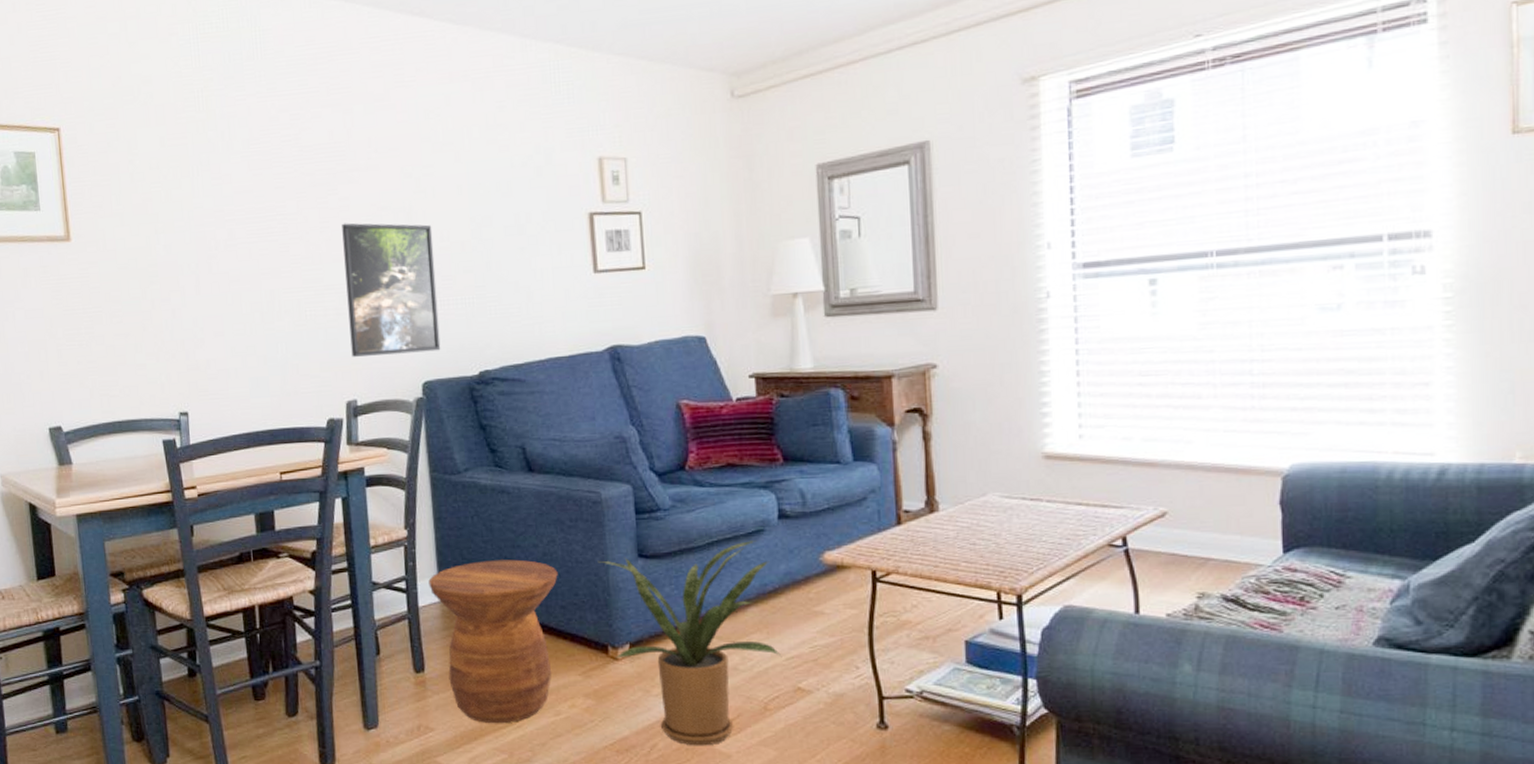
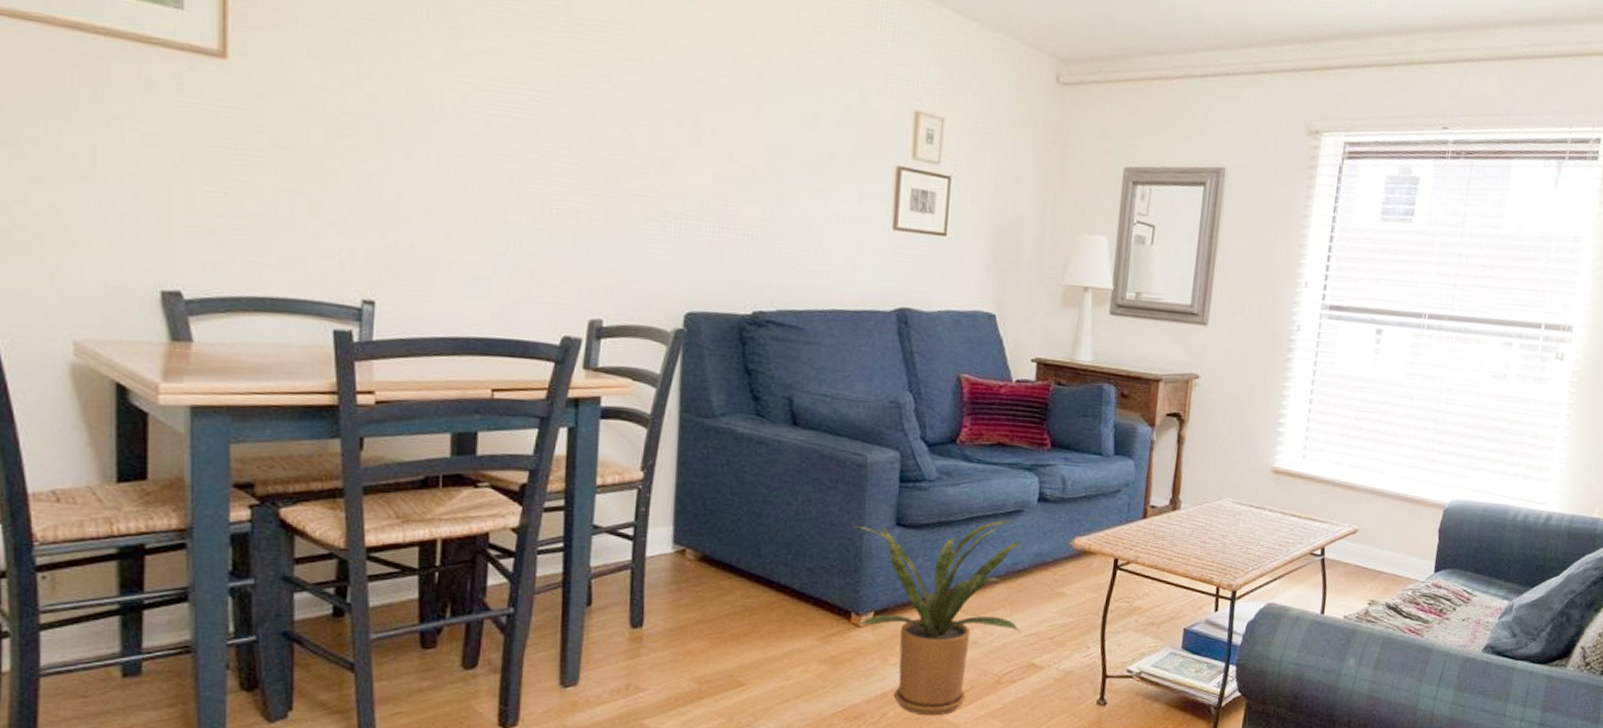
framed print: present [342,223,441,357] -> none [603,117,721,282]
side table: present [428,559,558,724] -> none [661,513,809,687]

